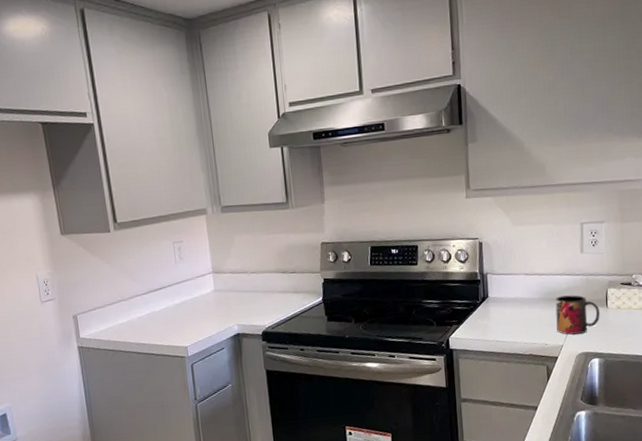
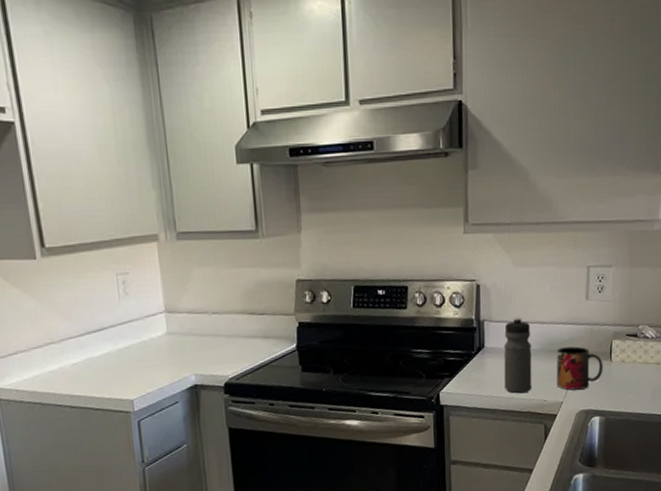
water bottle: none [506,270,534,338] -> present [504,317,532,394]

